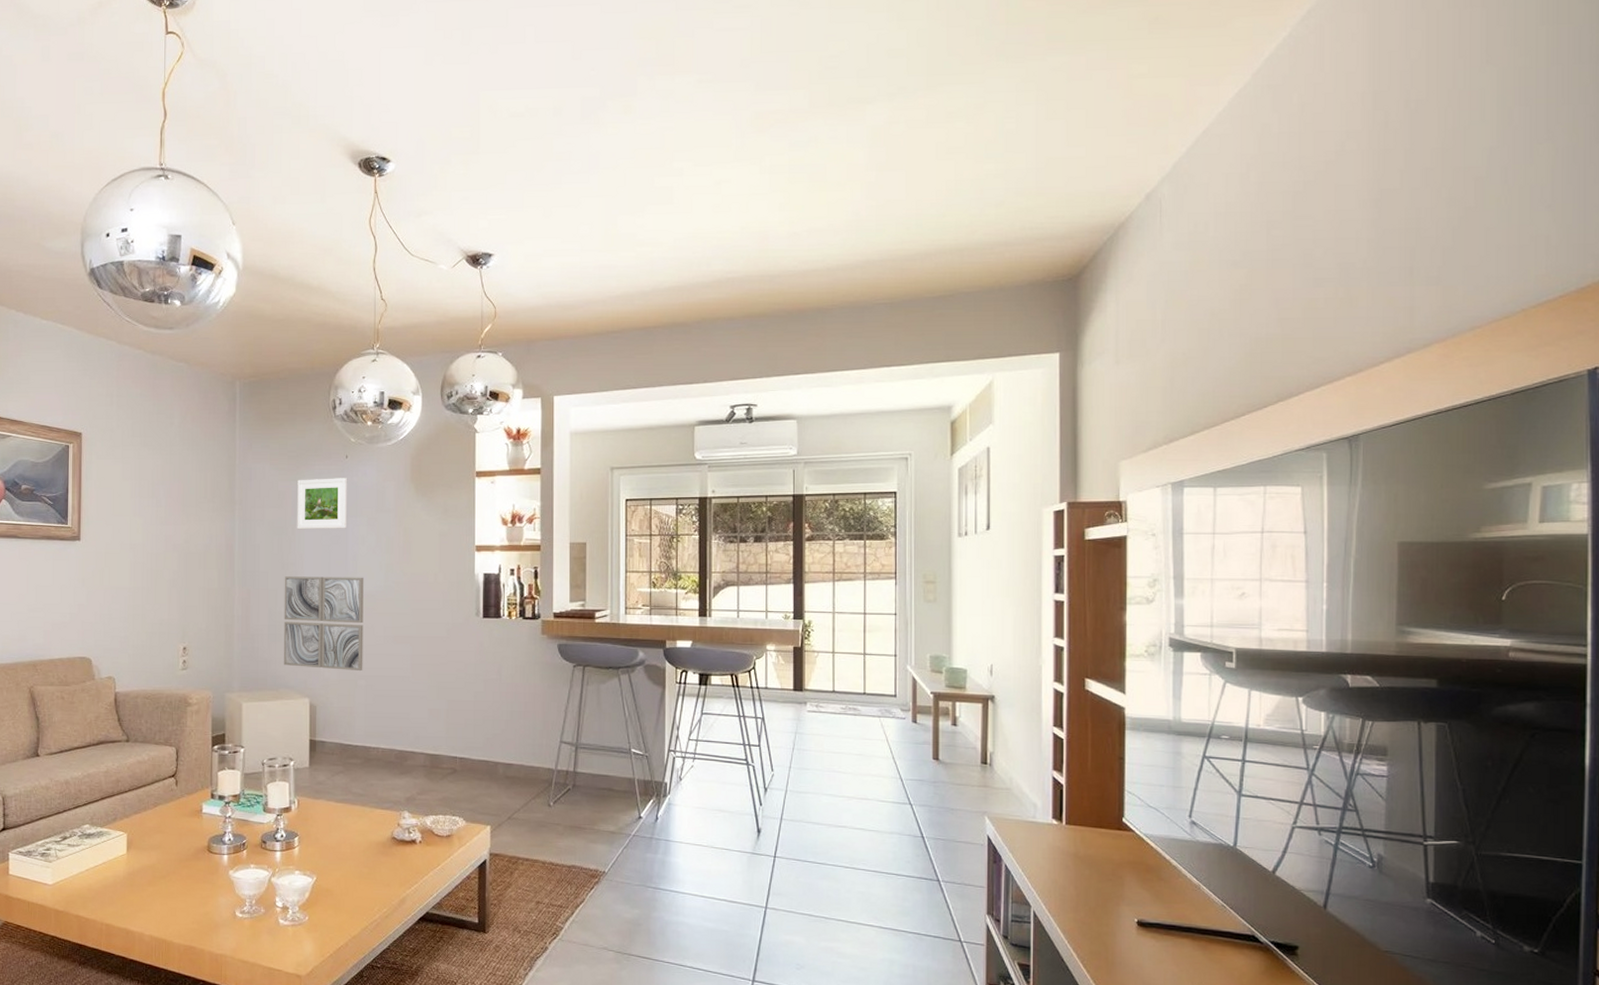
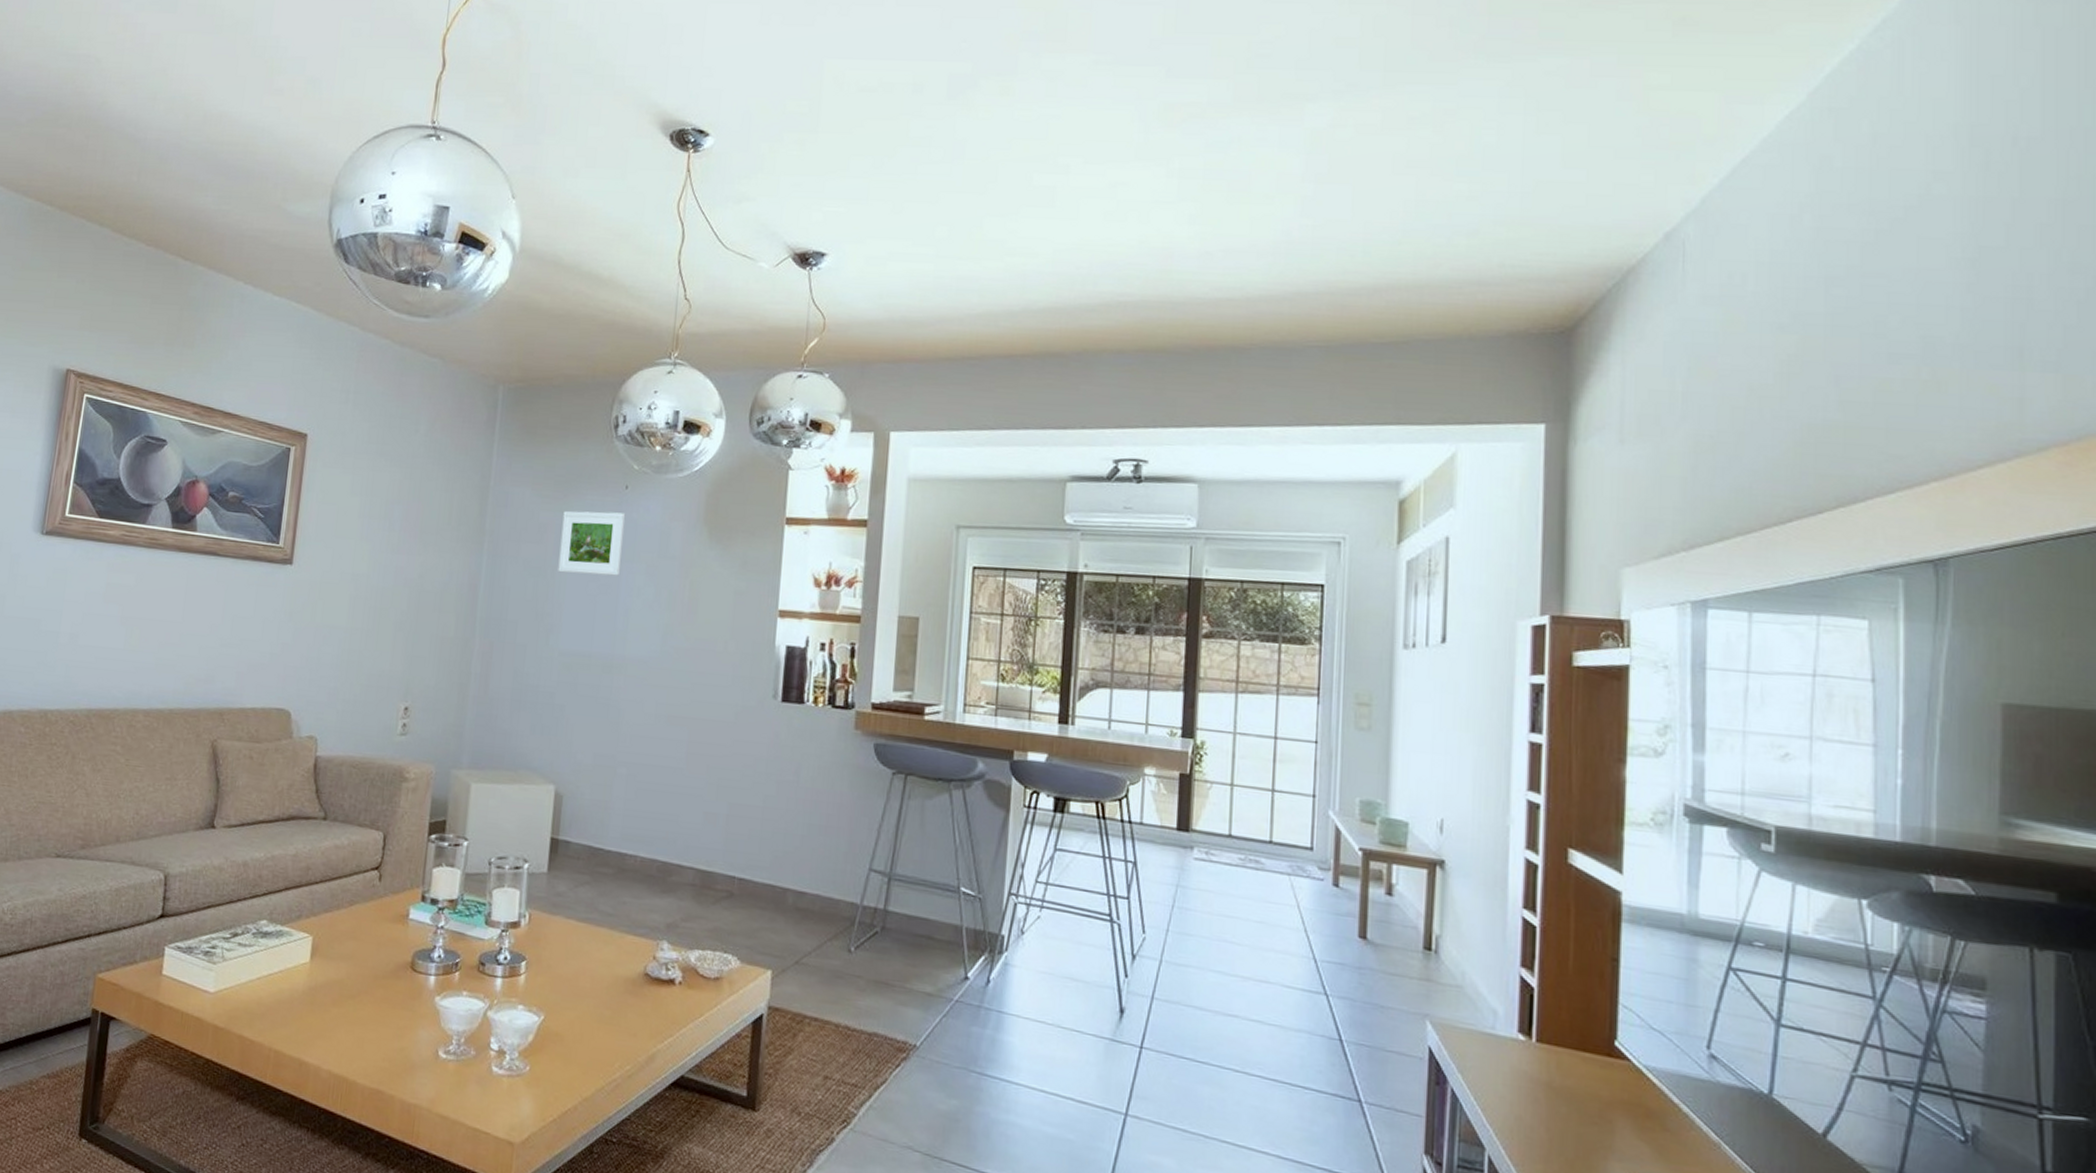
wall art: present [283,576,364,672] -> none [526,629,636,757]

